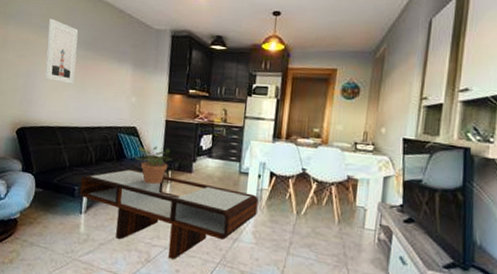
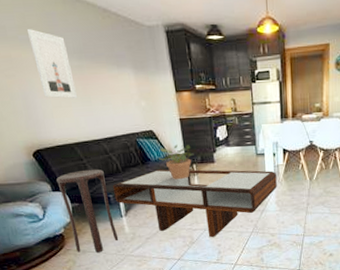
stool: none [25,155,77,249] -> present [56,169,118,253]

